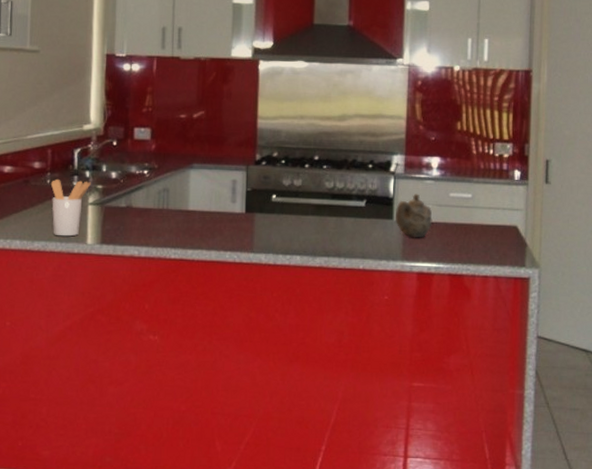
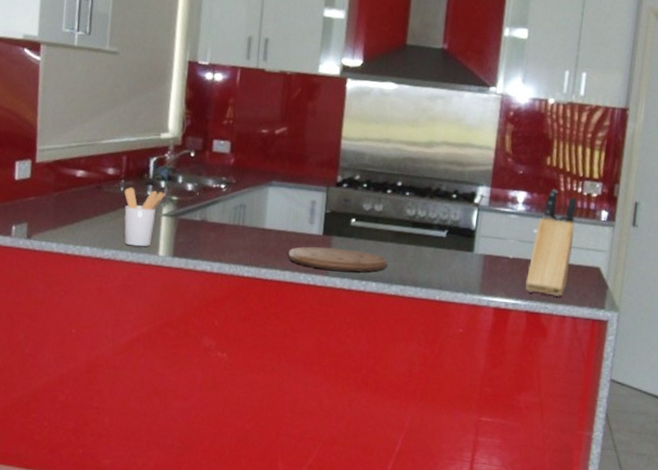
cutting board: none [213,224,309,247] -> present [288,246,387,272]
teapot: present [394,193,433,238] -> none [475,227,514,273]
knife block: none [446,152,490,258] -> present [525,189,577,297]

